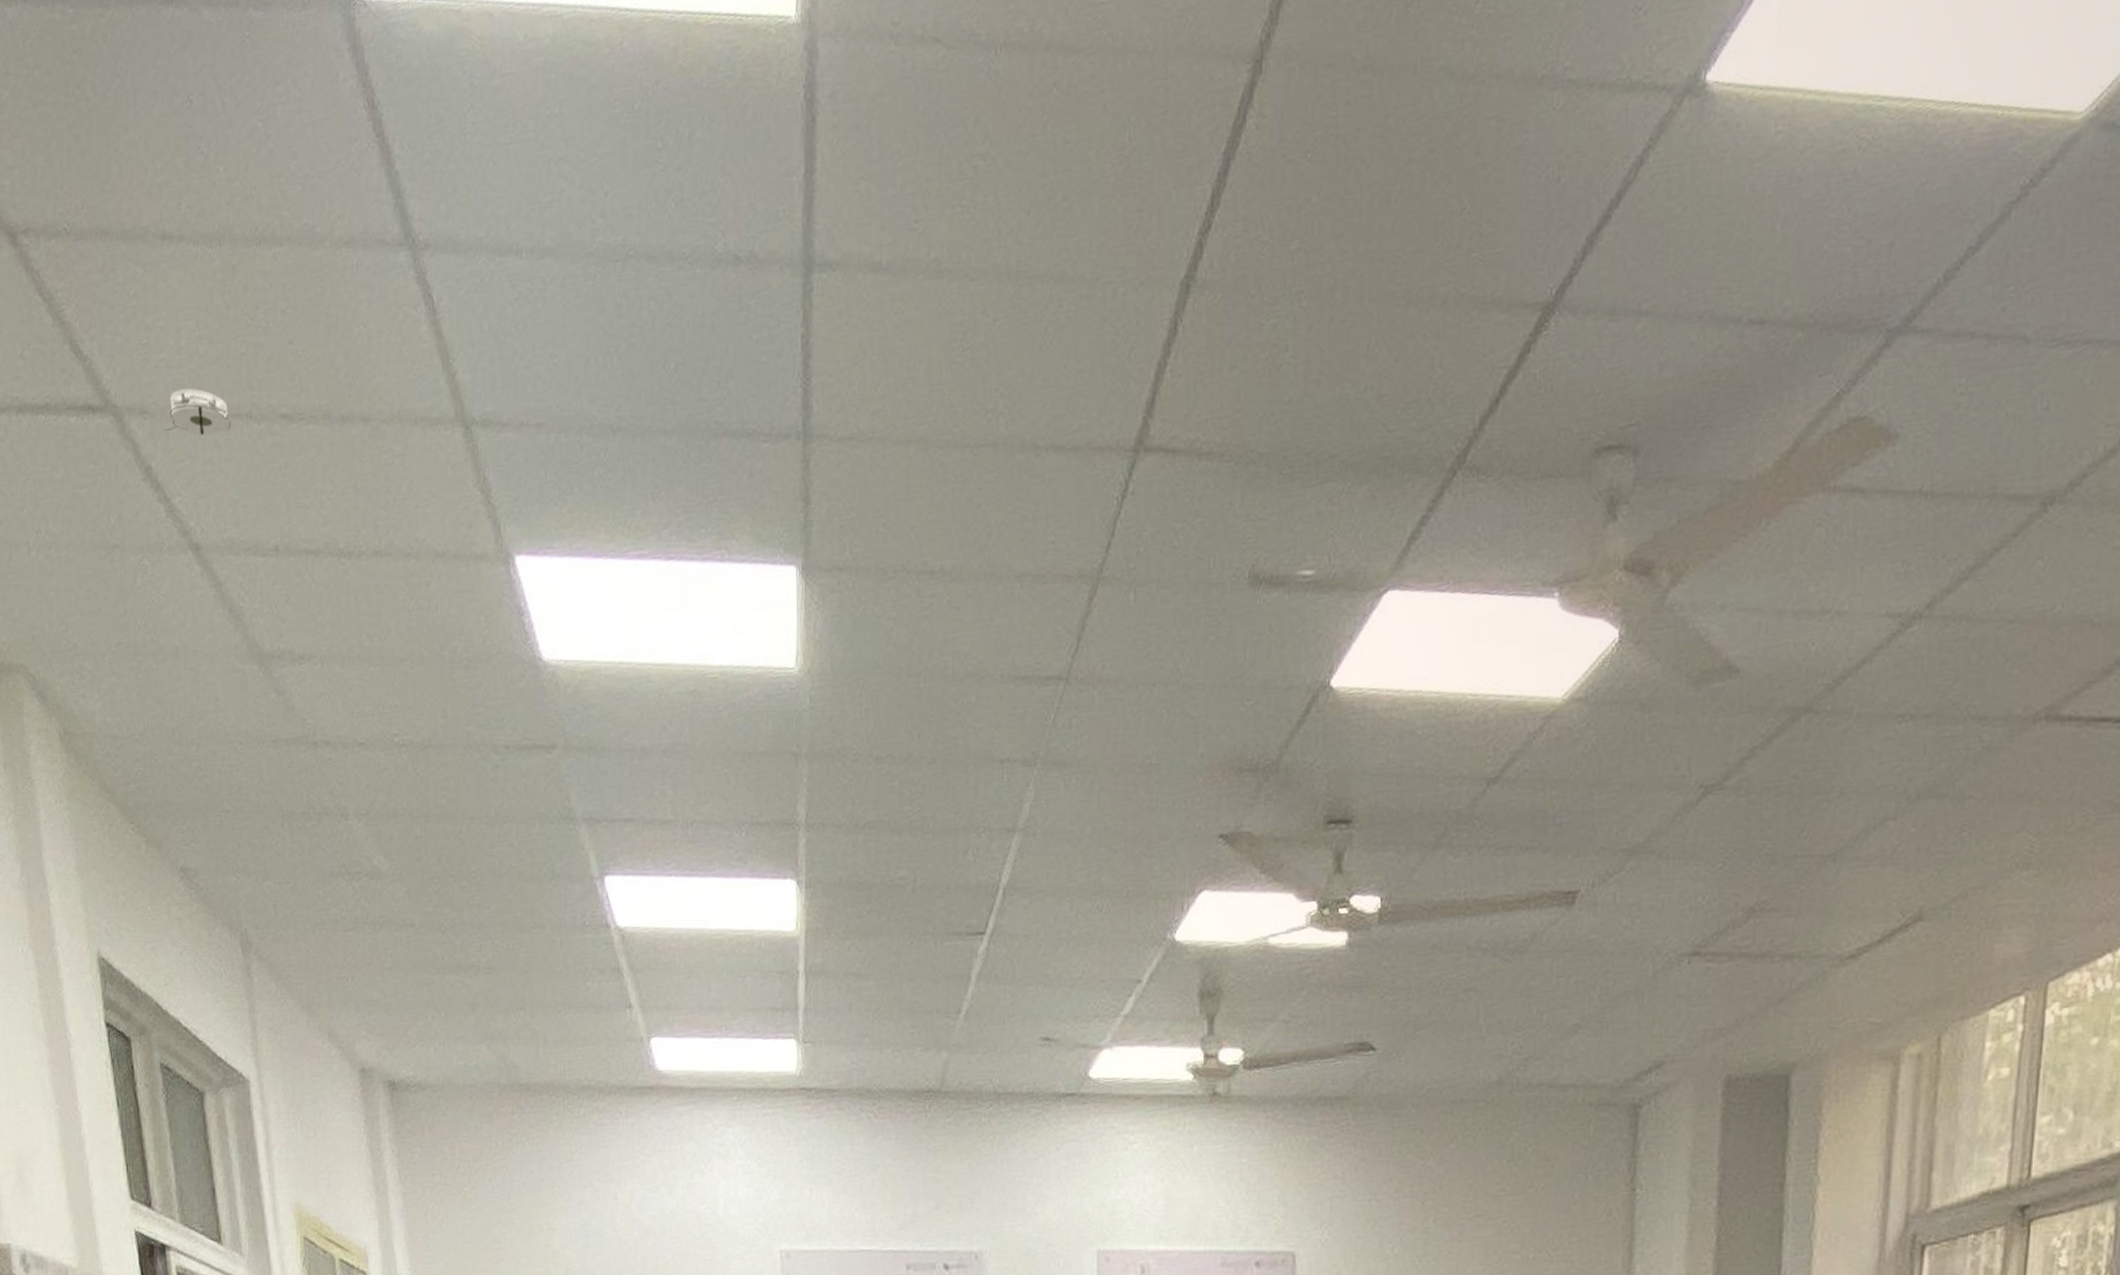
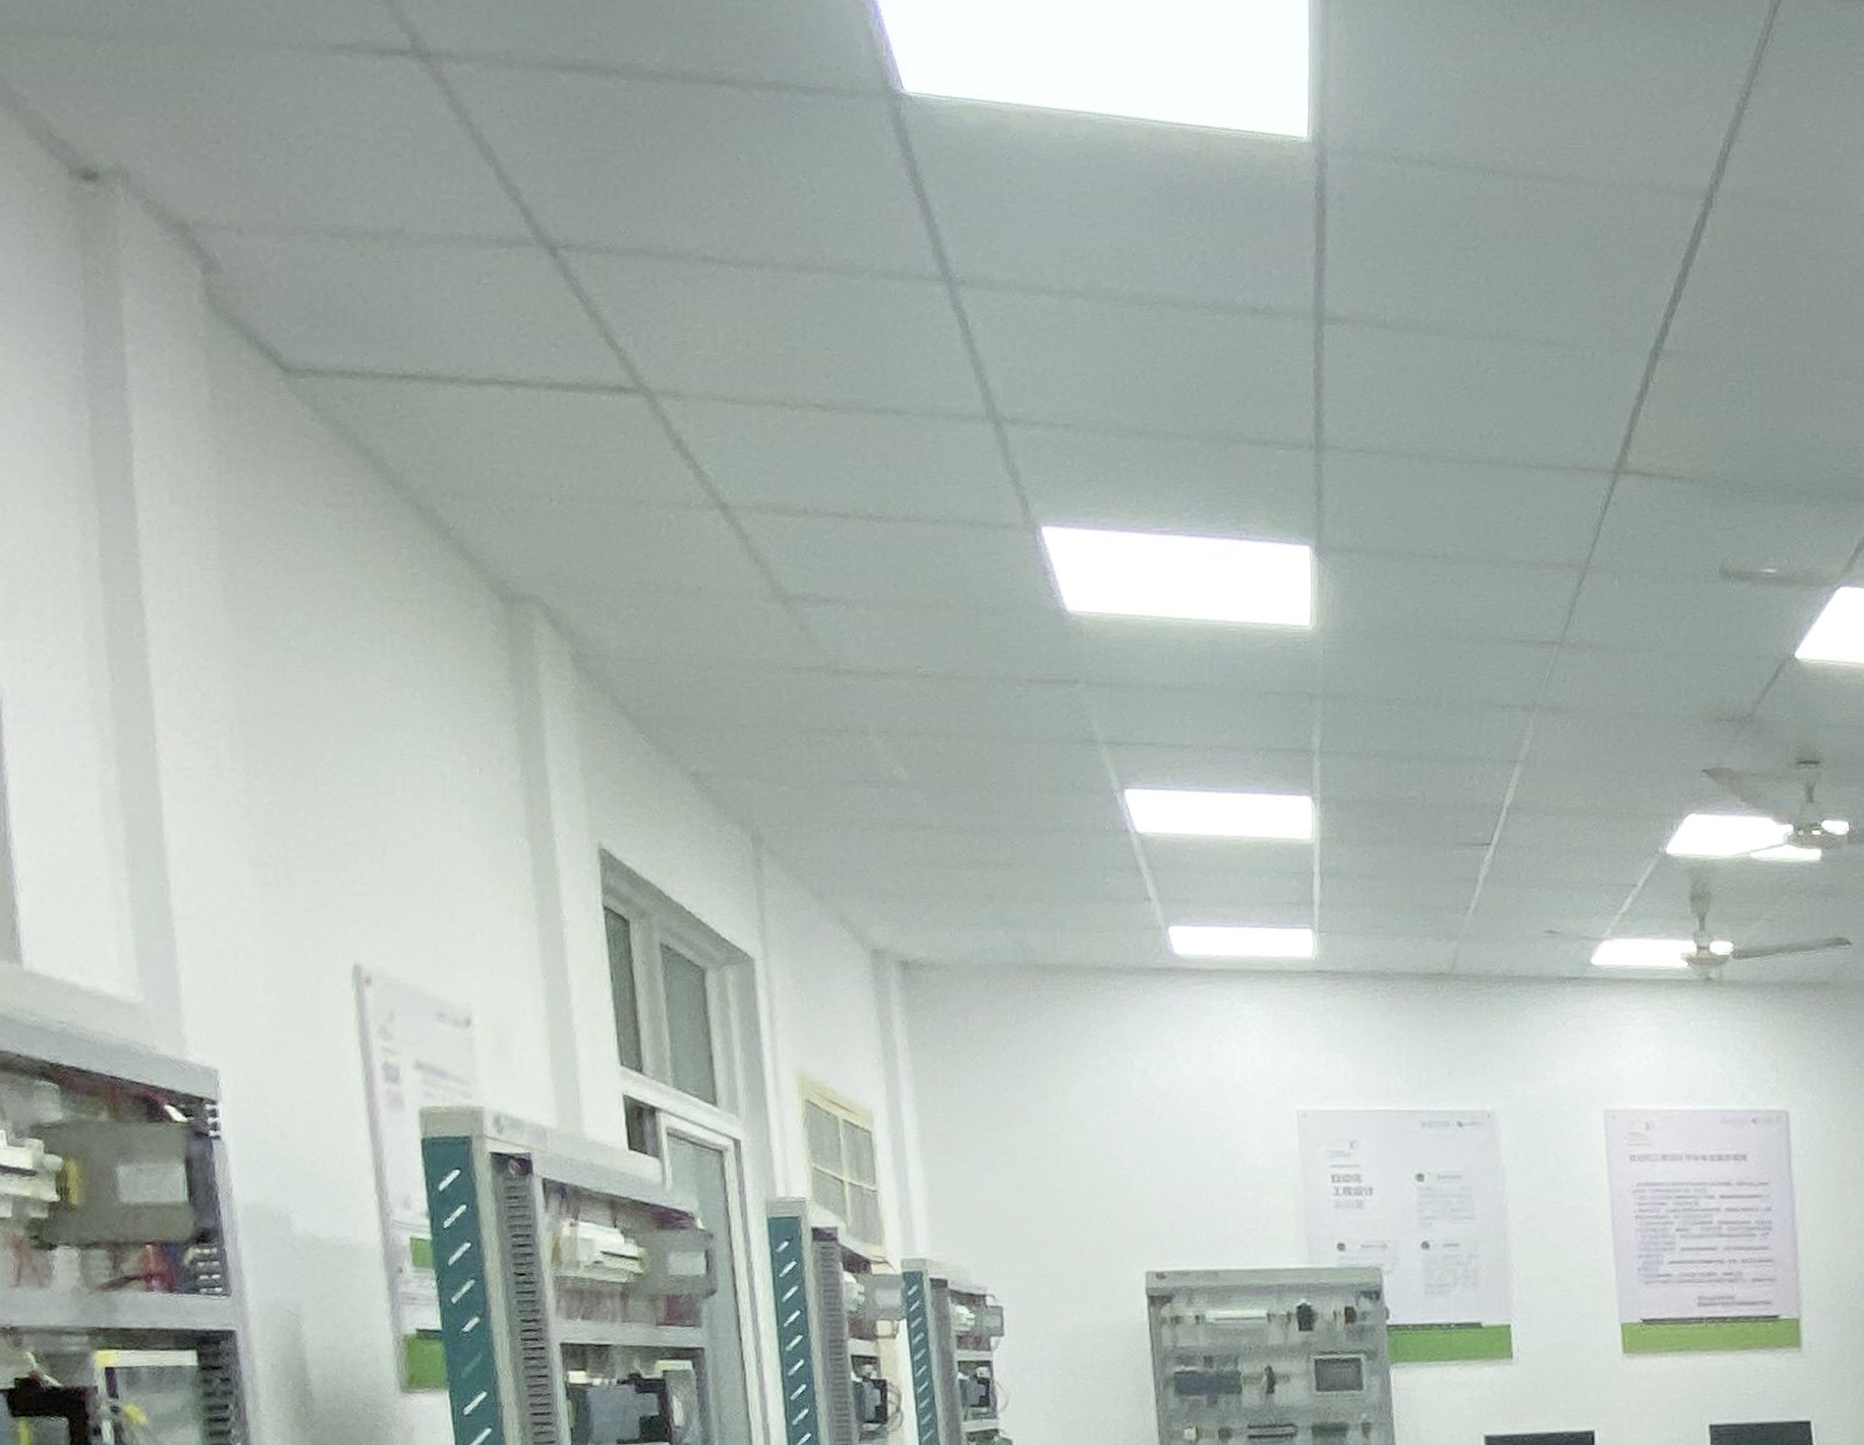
smoke detector: present [164,388,235,436] -> none [697,378,769,417]

